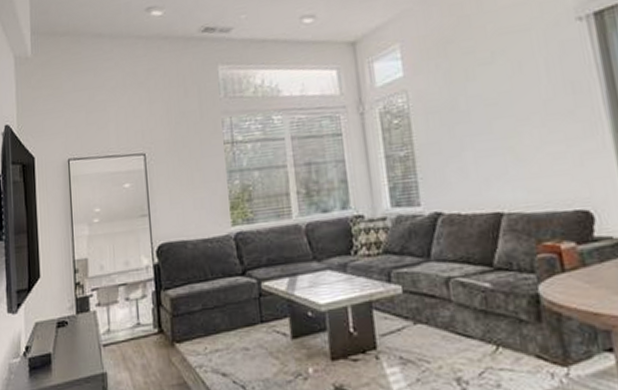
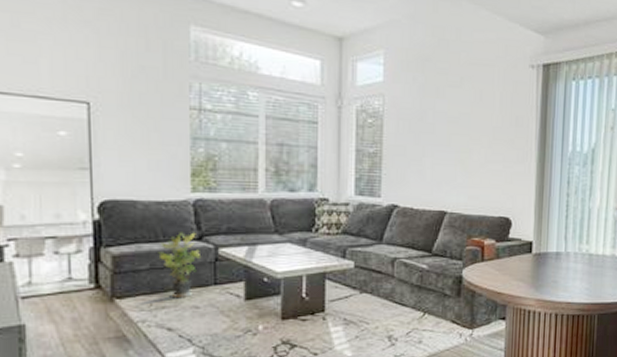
potted plant: none [208,267,245,340] -> present [158,232,200,299]

